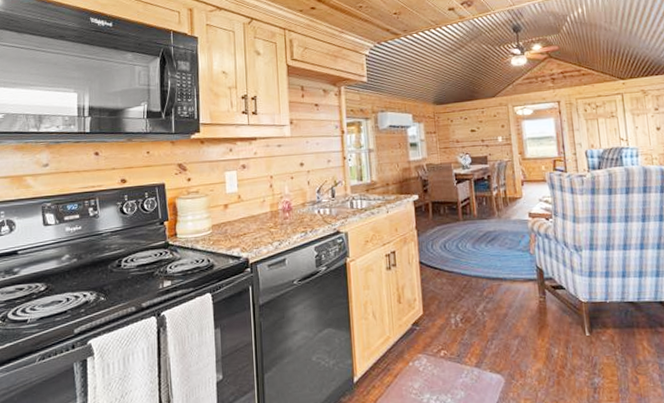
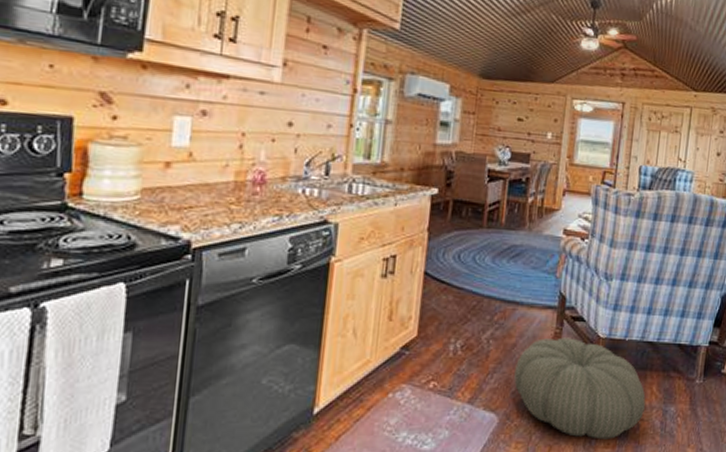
pouf: none [510,304,640,394] -> present [514,337,646,439]

